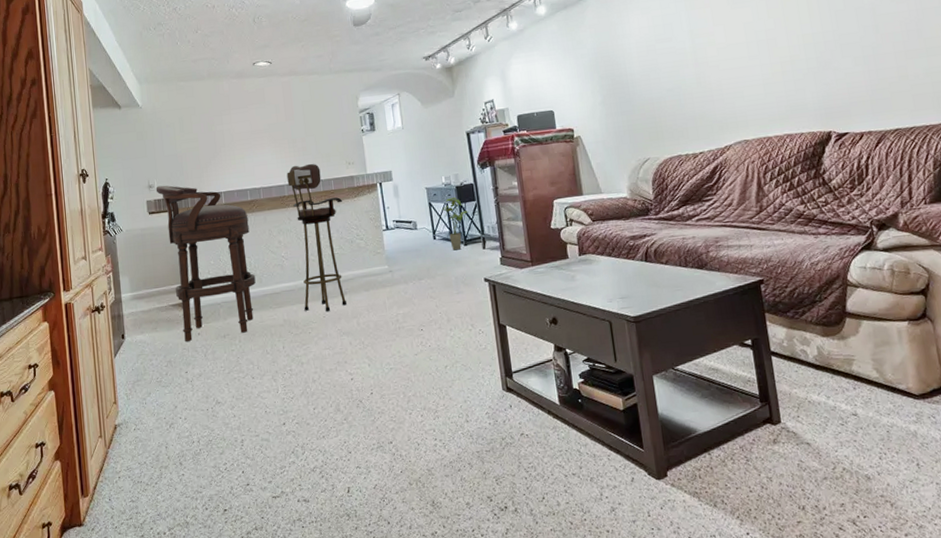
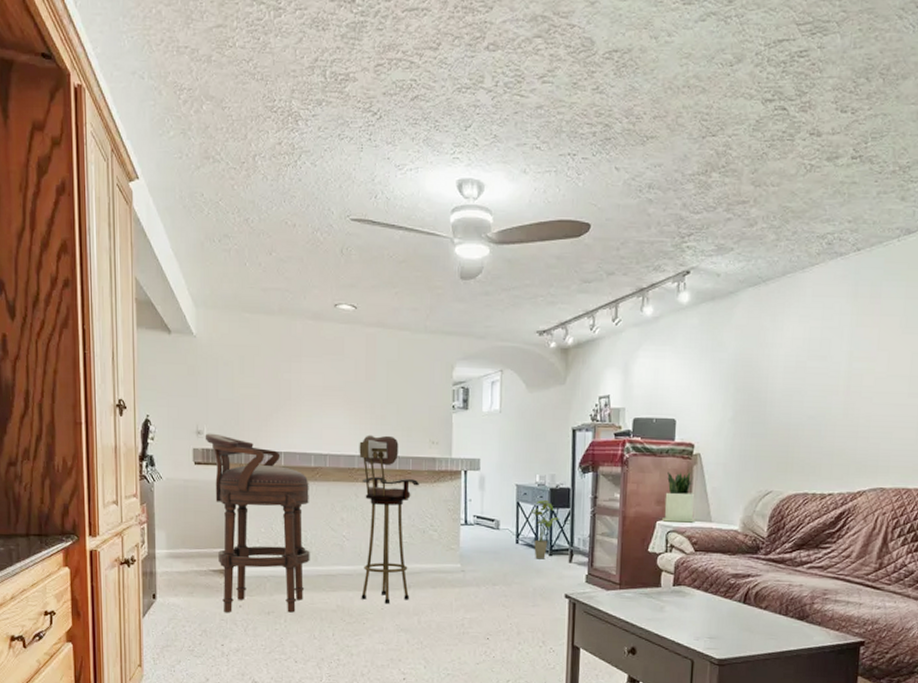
planter: none [555,153,588,200] -> present [661,471,697,524]

